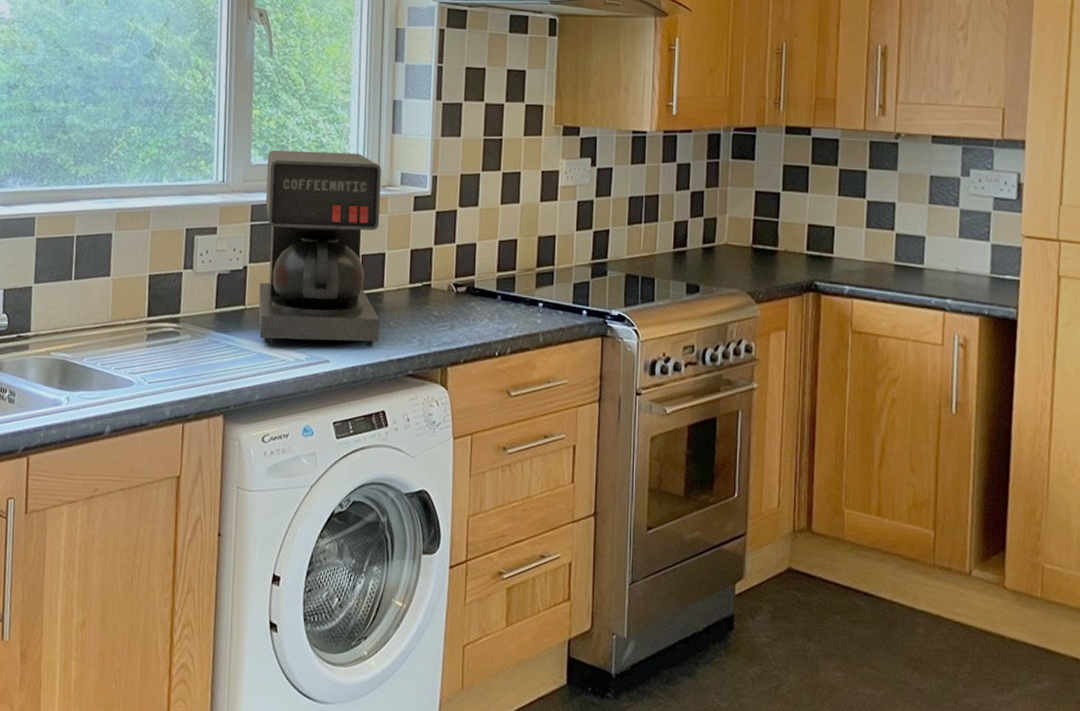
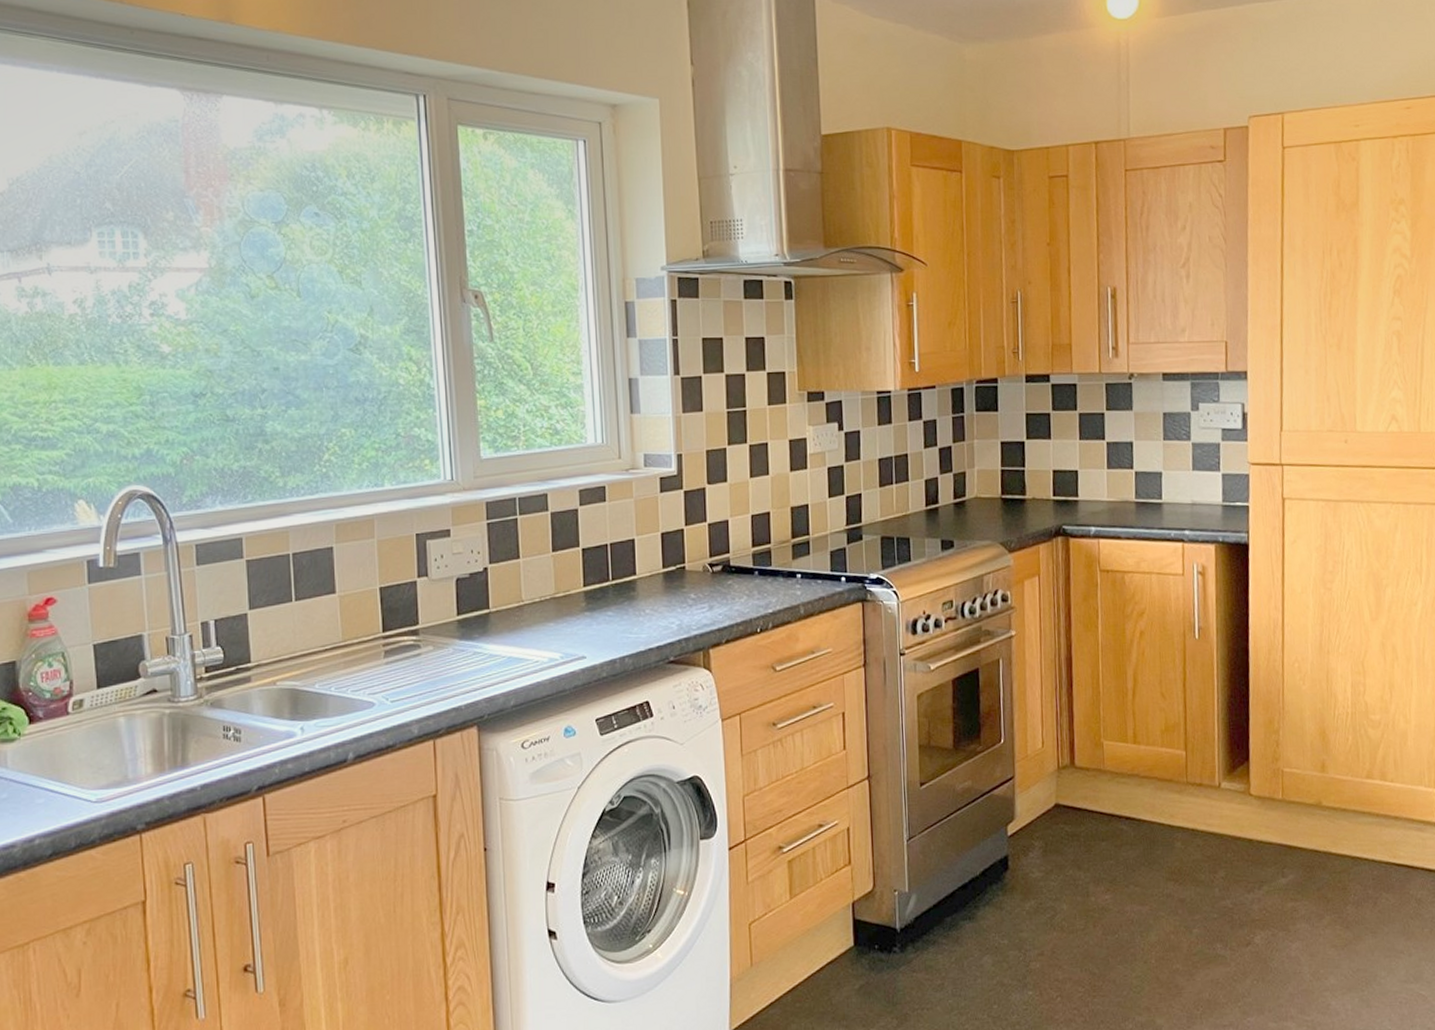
coffee maker: present [258,149,381,346] -> none [498,437,636,647]

